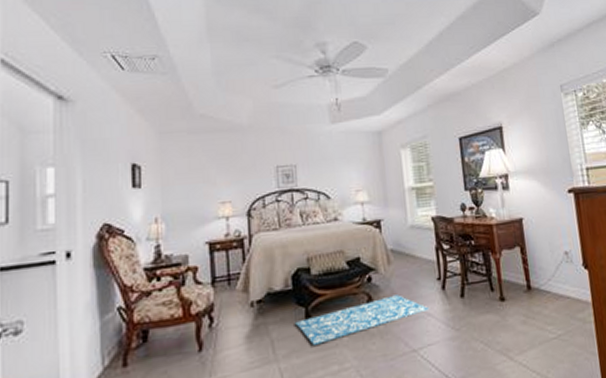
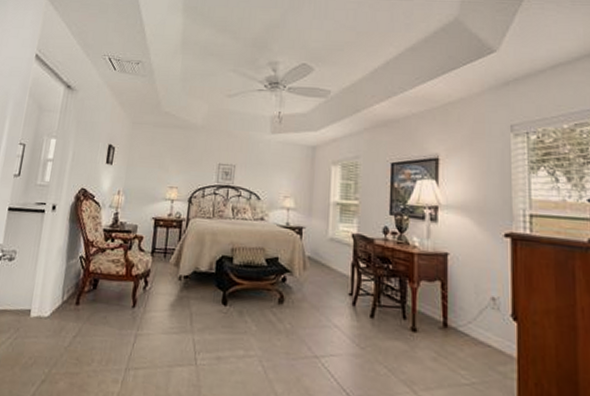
rug: present [295,294,429,345] -> none [213,299,336,328]

